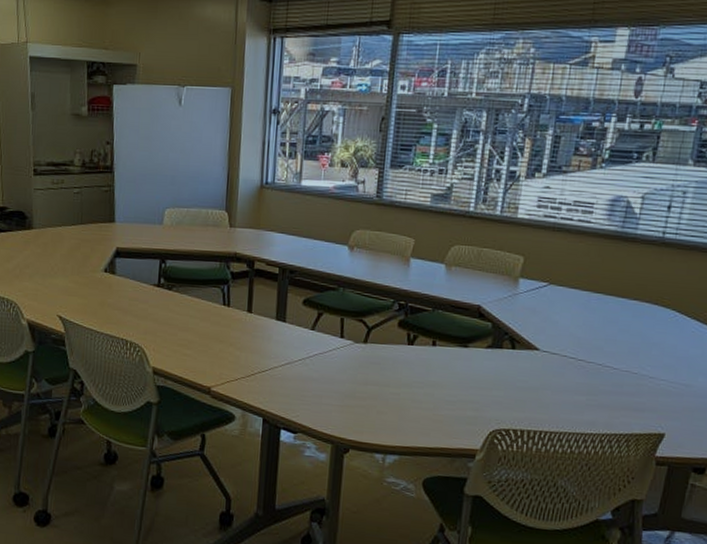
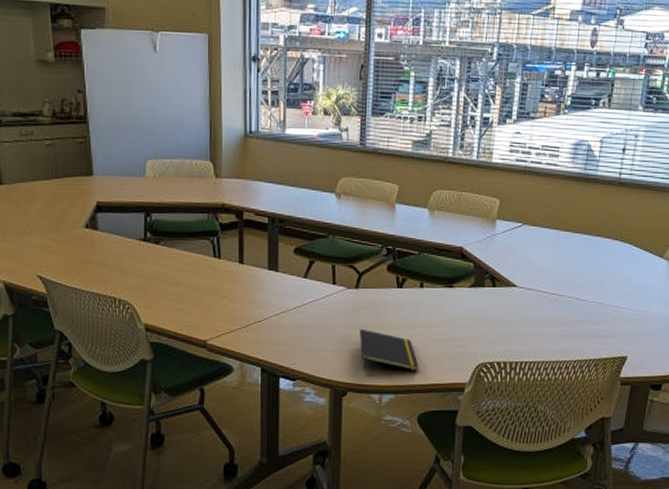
notepad: none [365,384,427,433] -> present [359,328,419,371]

